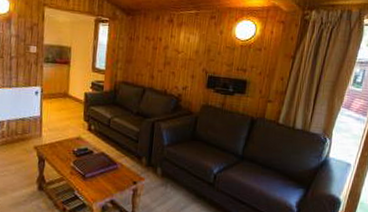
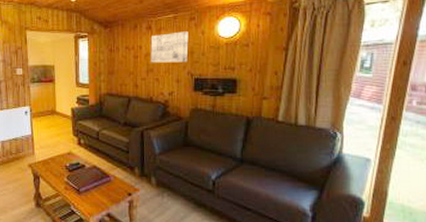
wall art: none [169,28,208,60] -> present [150,31,188,63]

